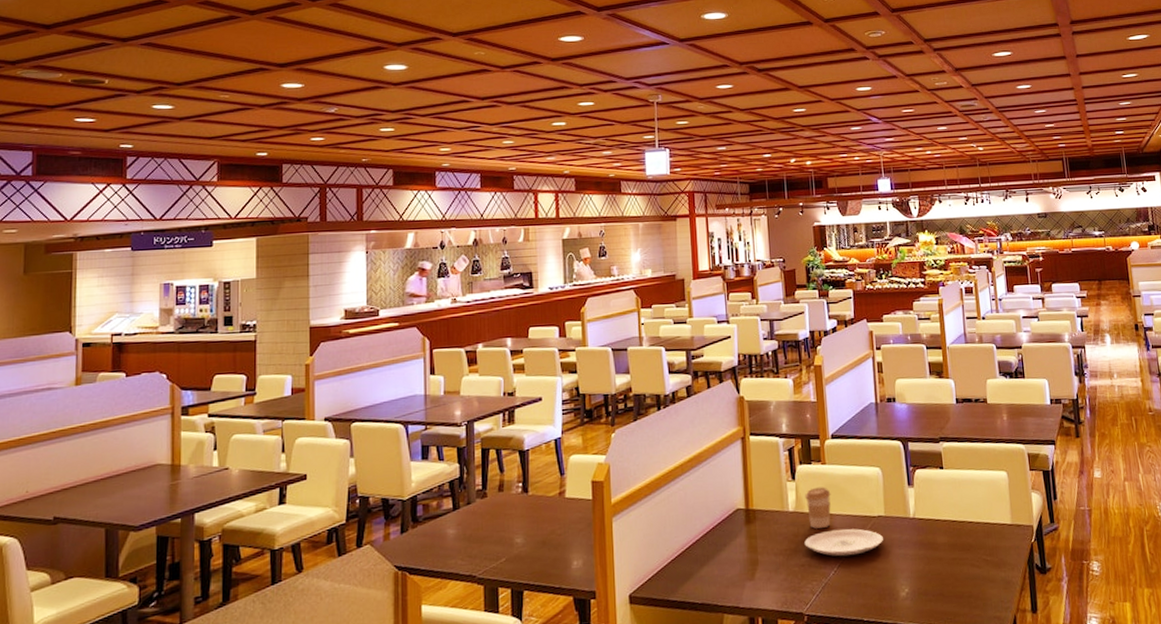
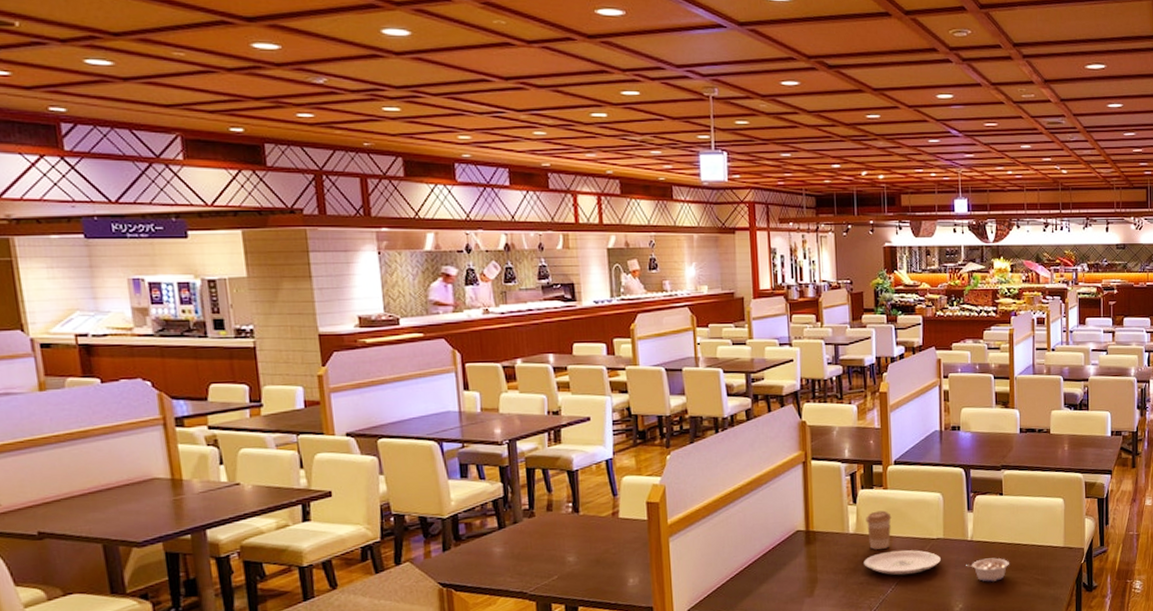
legume: none [910,536,955,564] -> present [966,557,1009,582]

